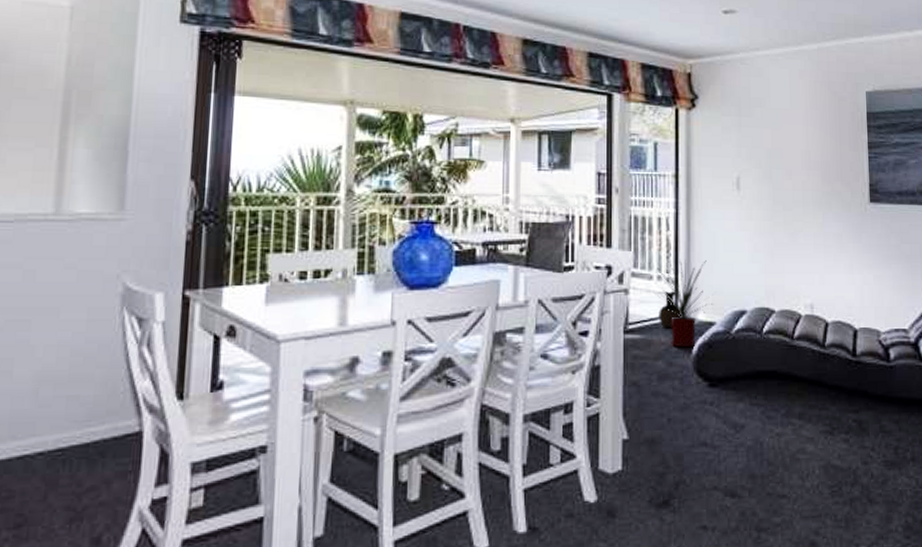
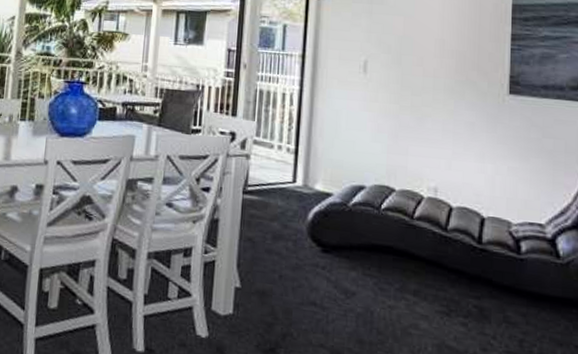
house plant: present [653,260,712,348] -> none [273,132,331,214]
ceramic jug: present [659,291,681,329] -> none [277,160,299,194]

